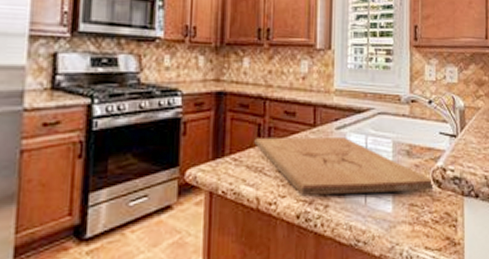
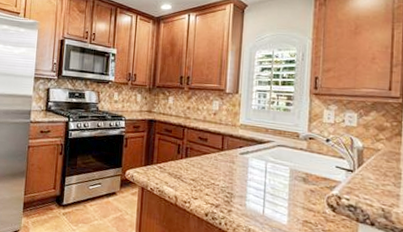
cutting board: present [254,136,436,195] -> none [175,154,331,213]

